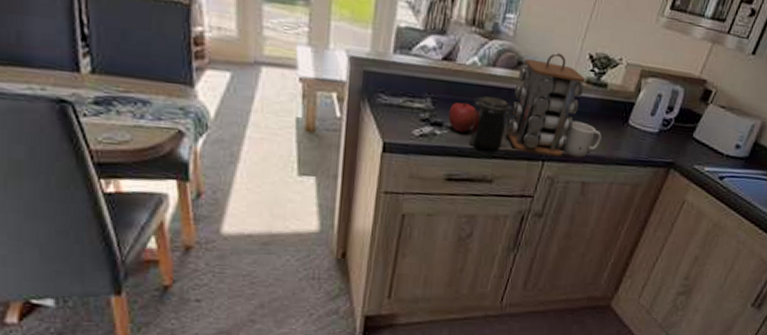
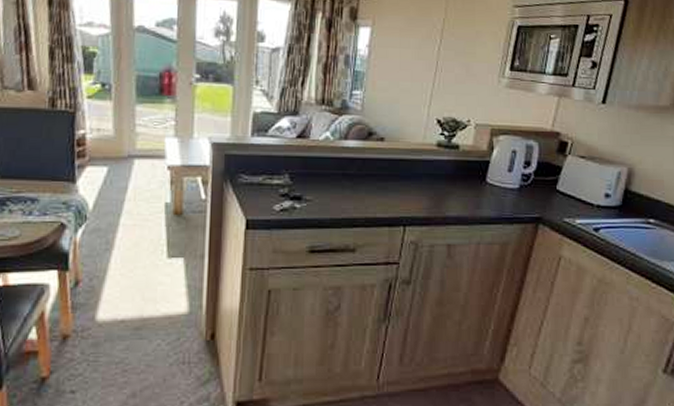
fruit: present [448,102,477,133] -> none [307,175,333,204]
jar: present [469,96,513,154] -> none [328,167,368,223]
spice rack: present [506,53,585,158] -> none [364,121,436,221]
mug: present [561,121,602,158] -> none [421,183,461,220]

